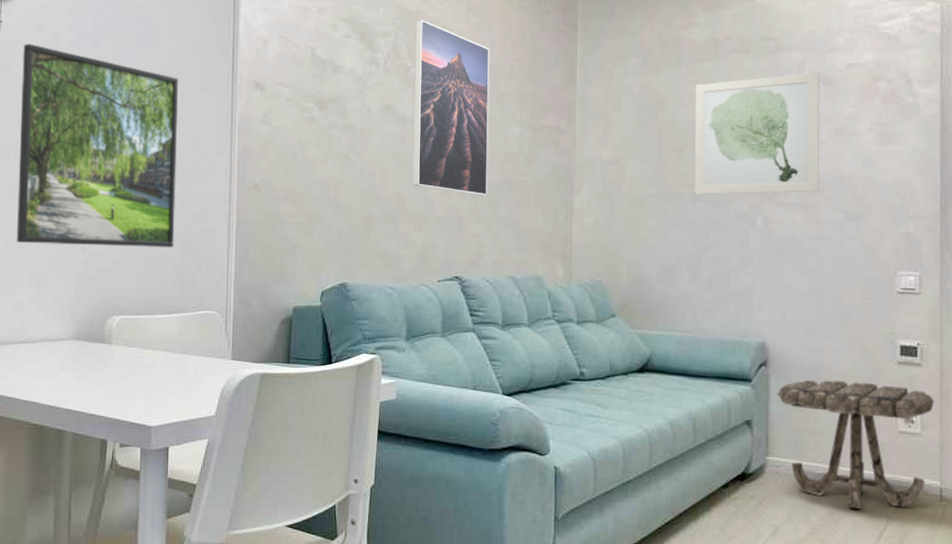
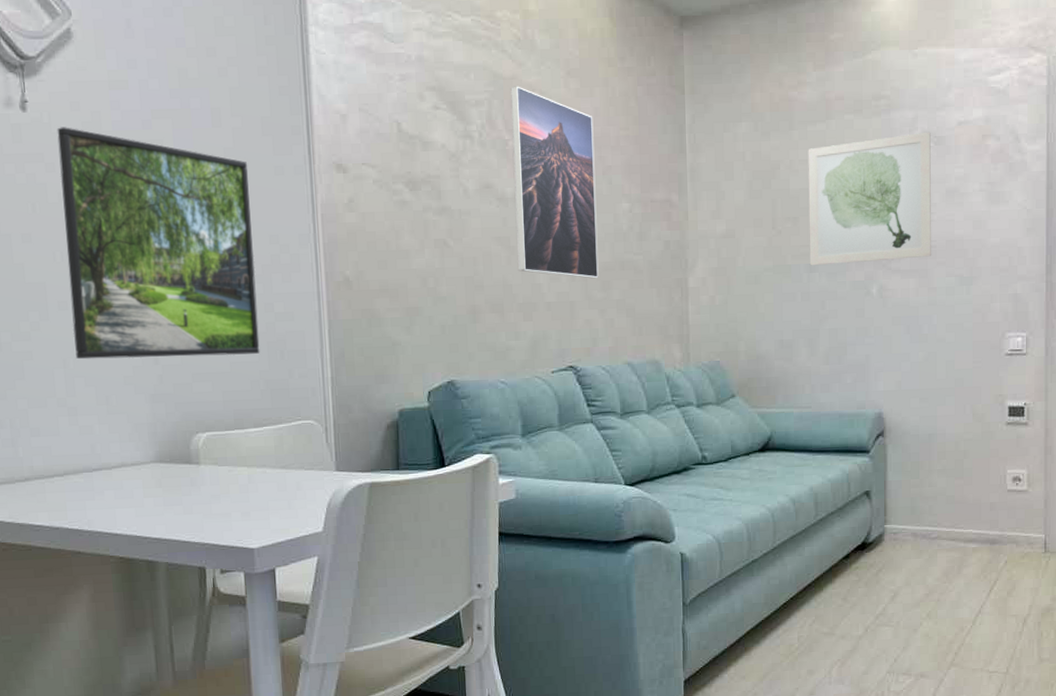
side table: present [777,379,934,509] -> none [894,445,1039,567]

